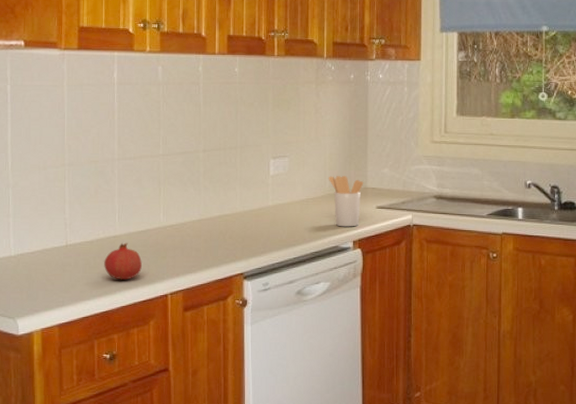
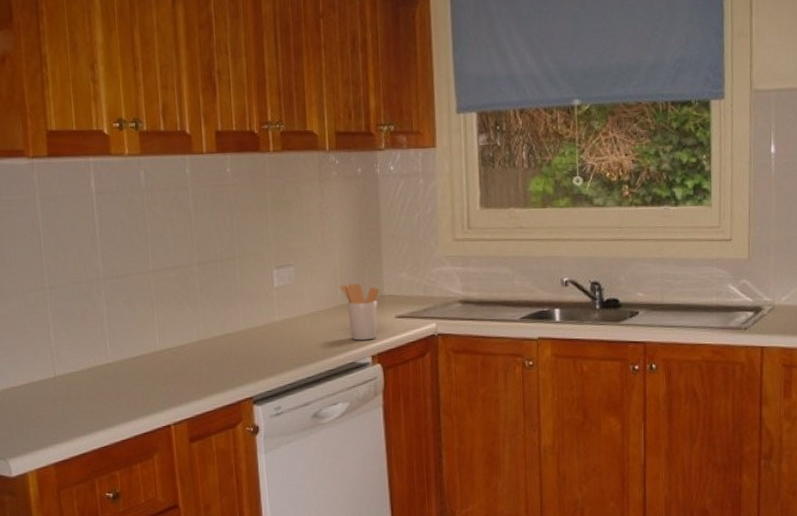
fruit: present [104,242,142,280] -> none [98,370,140,412]

